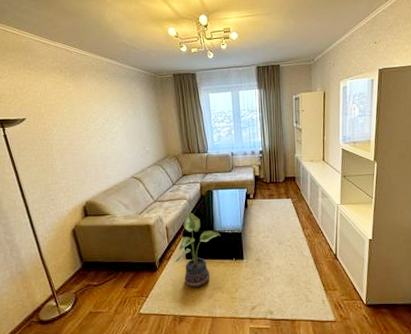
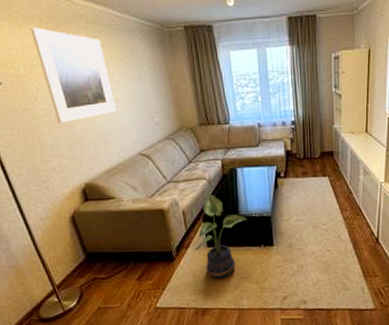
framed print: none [52,75,116,152] -> present [30,27,117,124]

